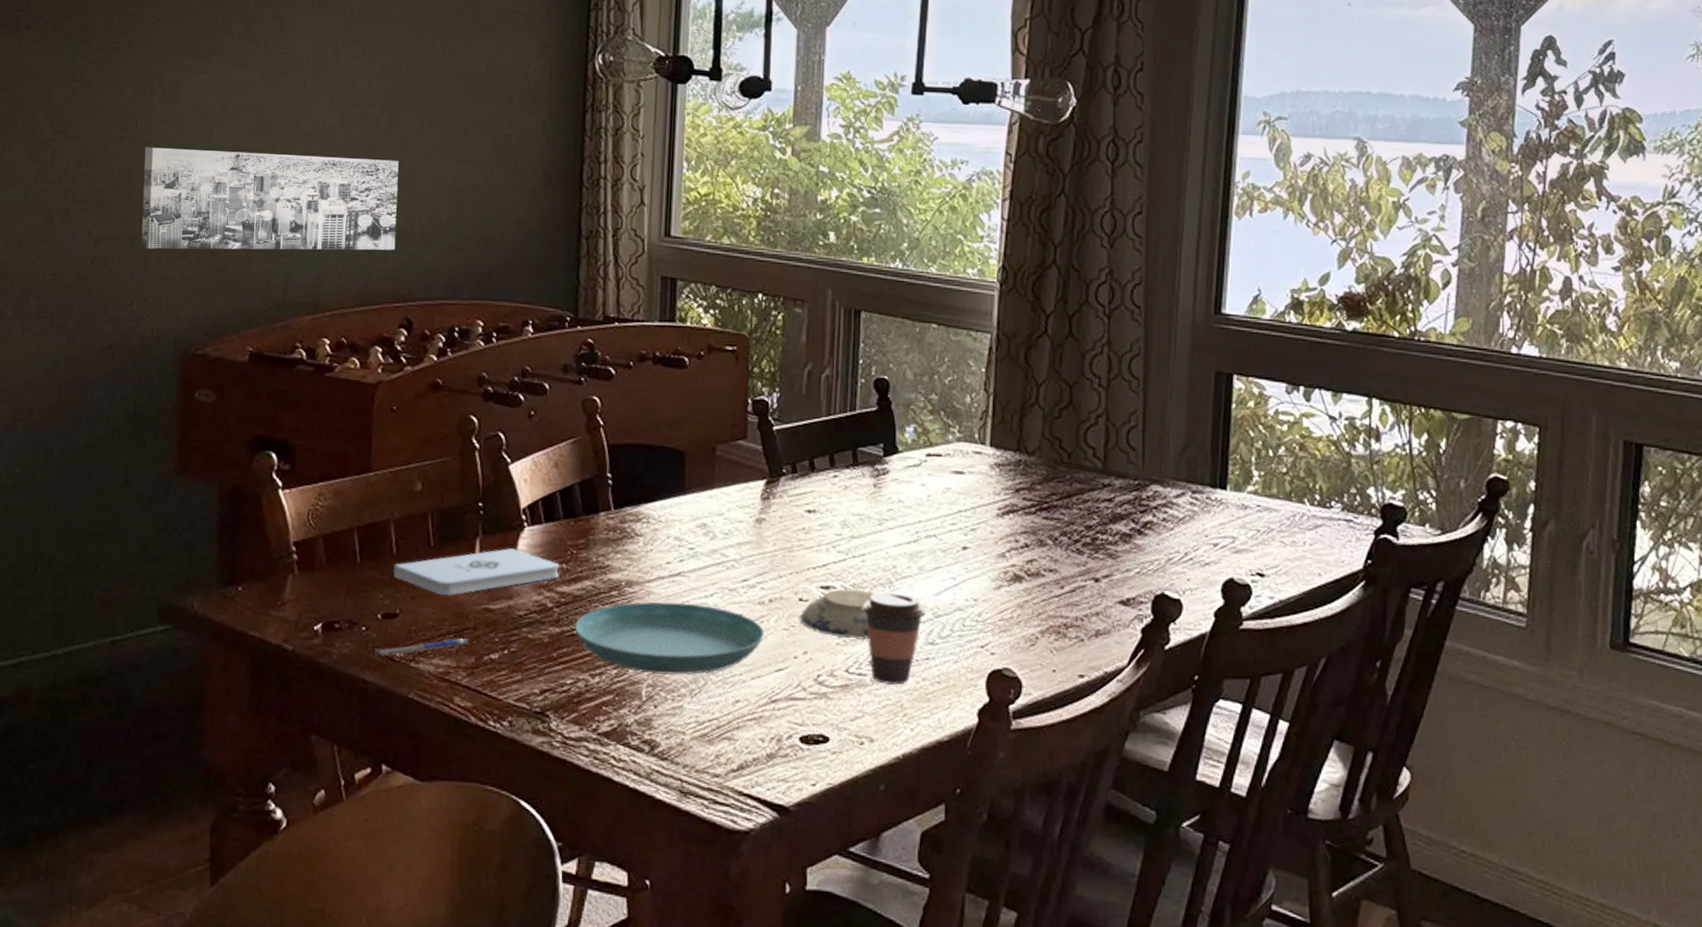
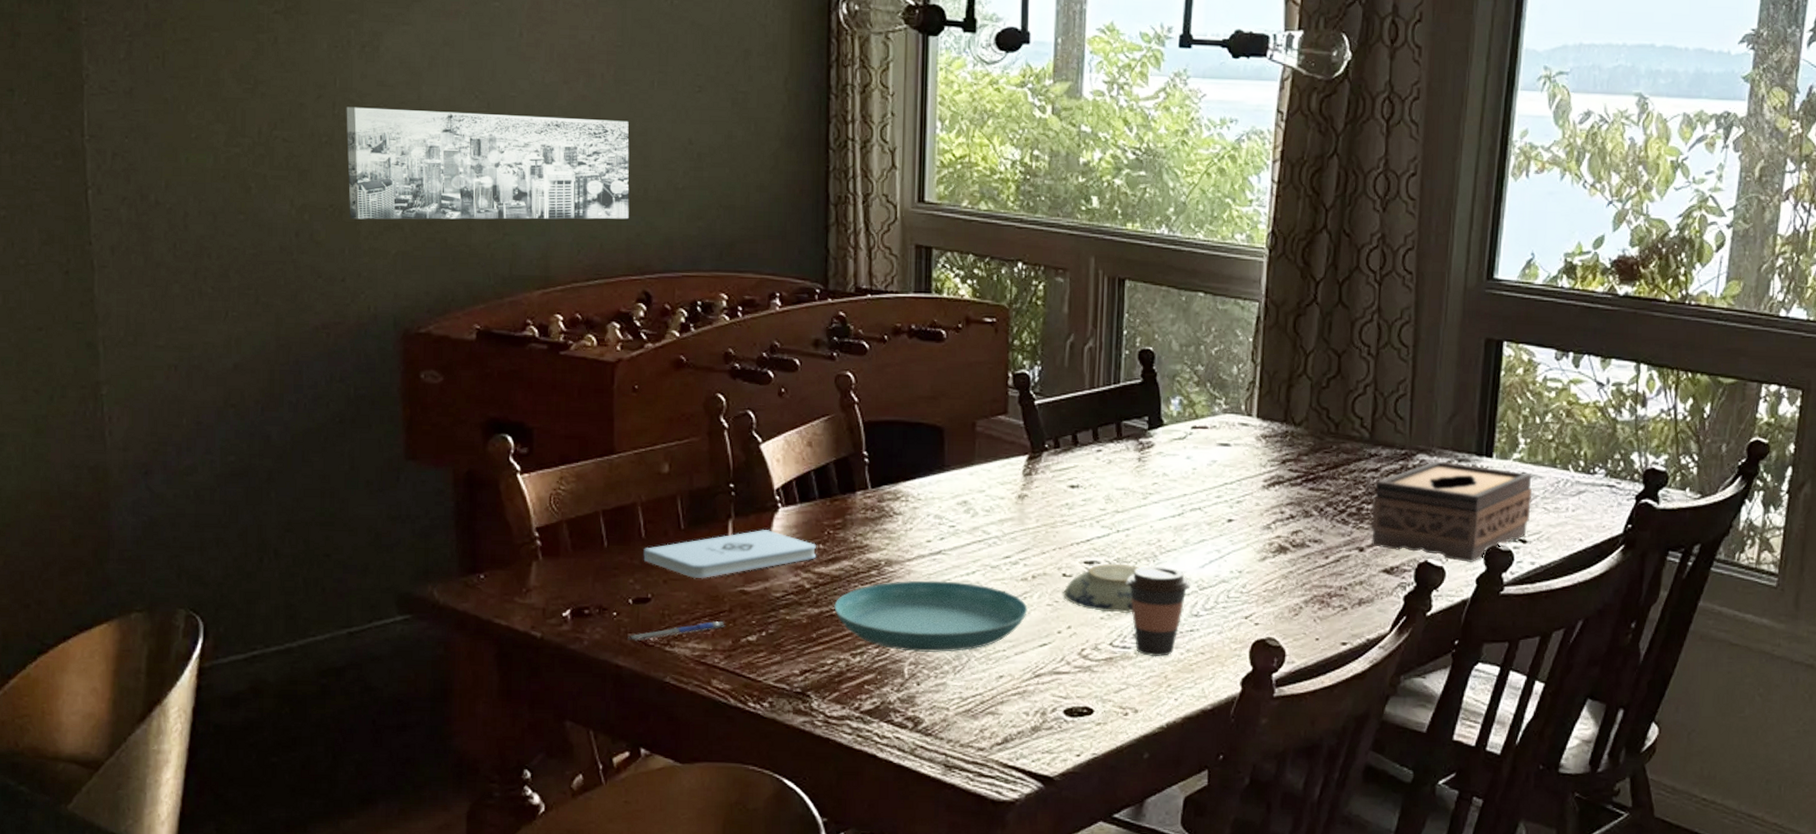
tissue box: none [1105,492,1269,595] -> present [1370,461,1533,562]

